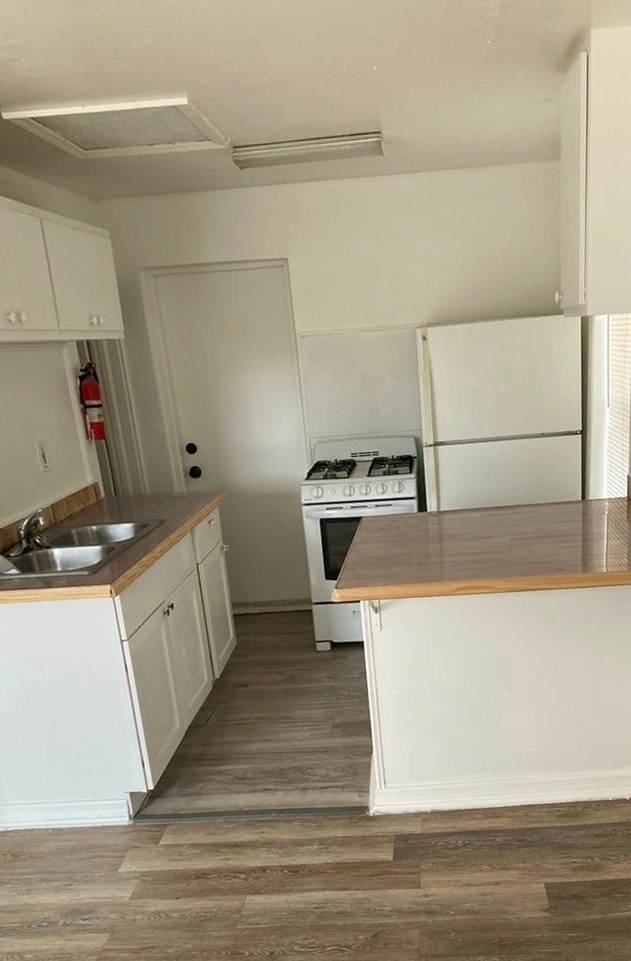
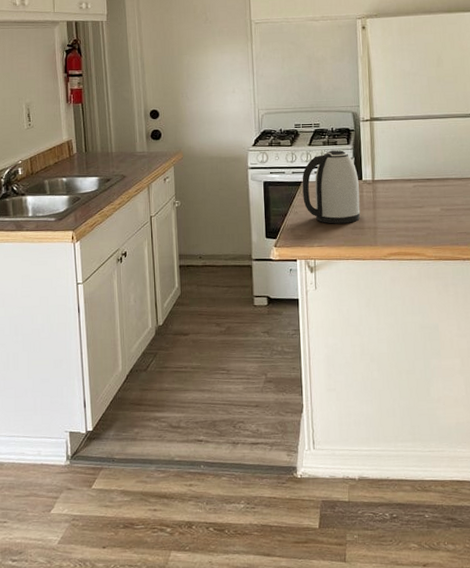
kettle: none [361,480,426,561] -> present [302,150,361,224]

